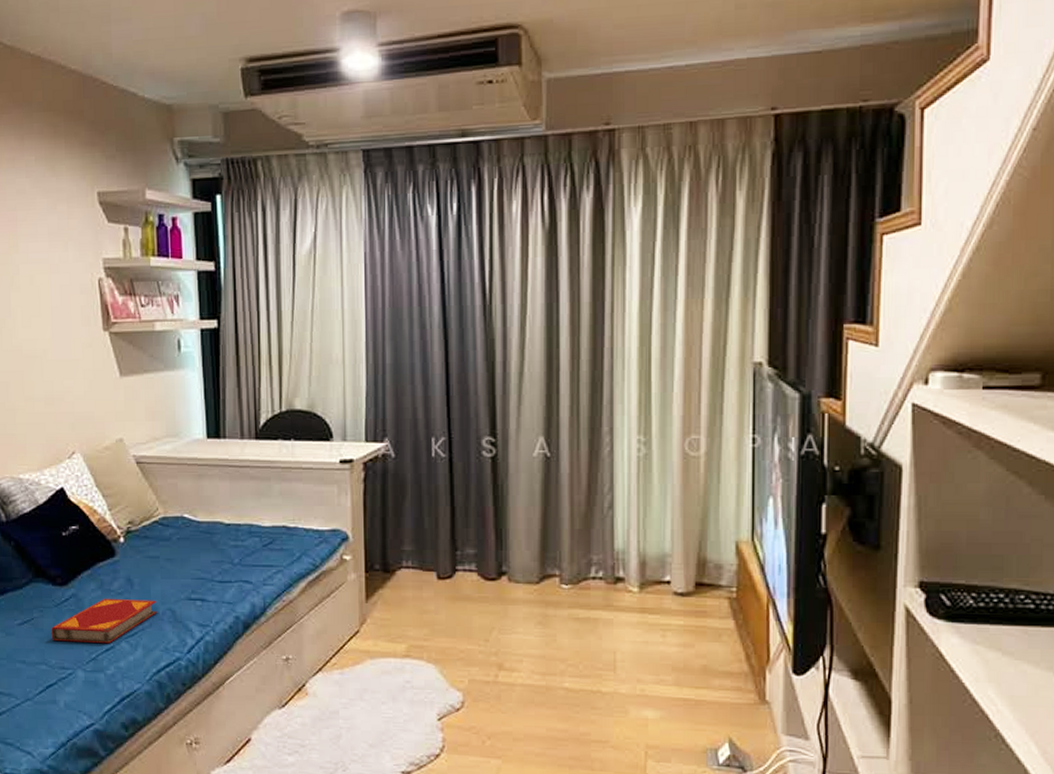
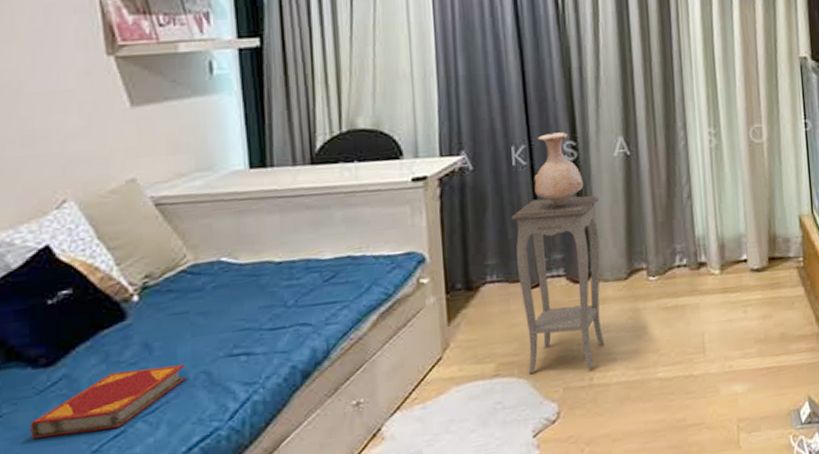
accent table: none [427,493,515,666] -> present [510,195,605,374]
vase: none [452,427,501,502] -> present [534,132,584,207]

